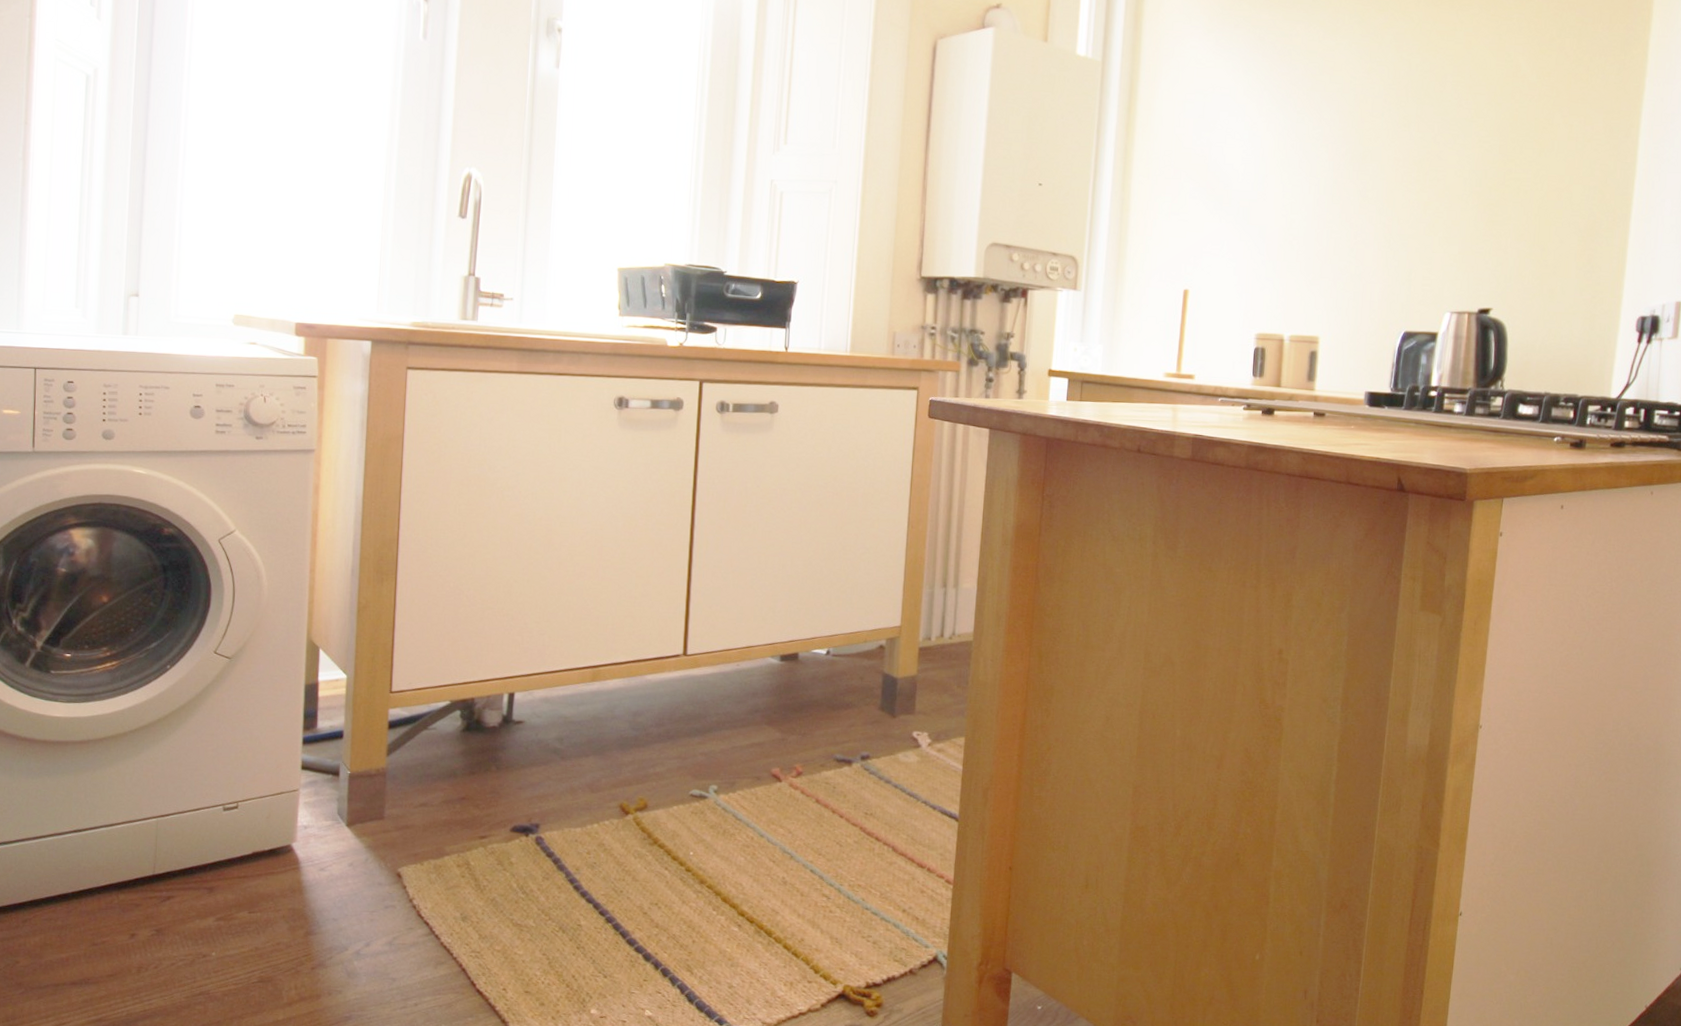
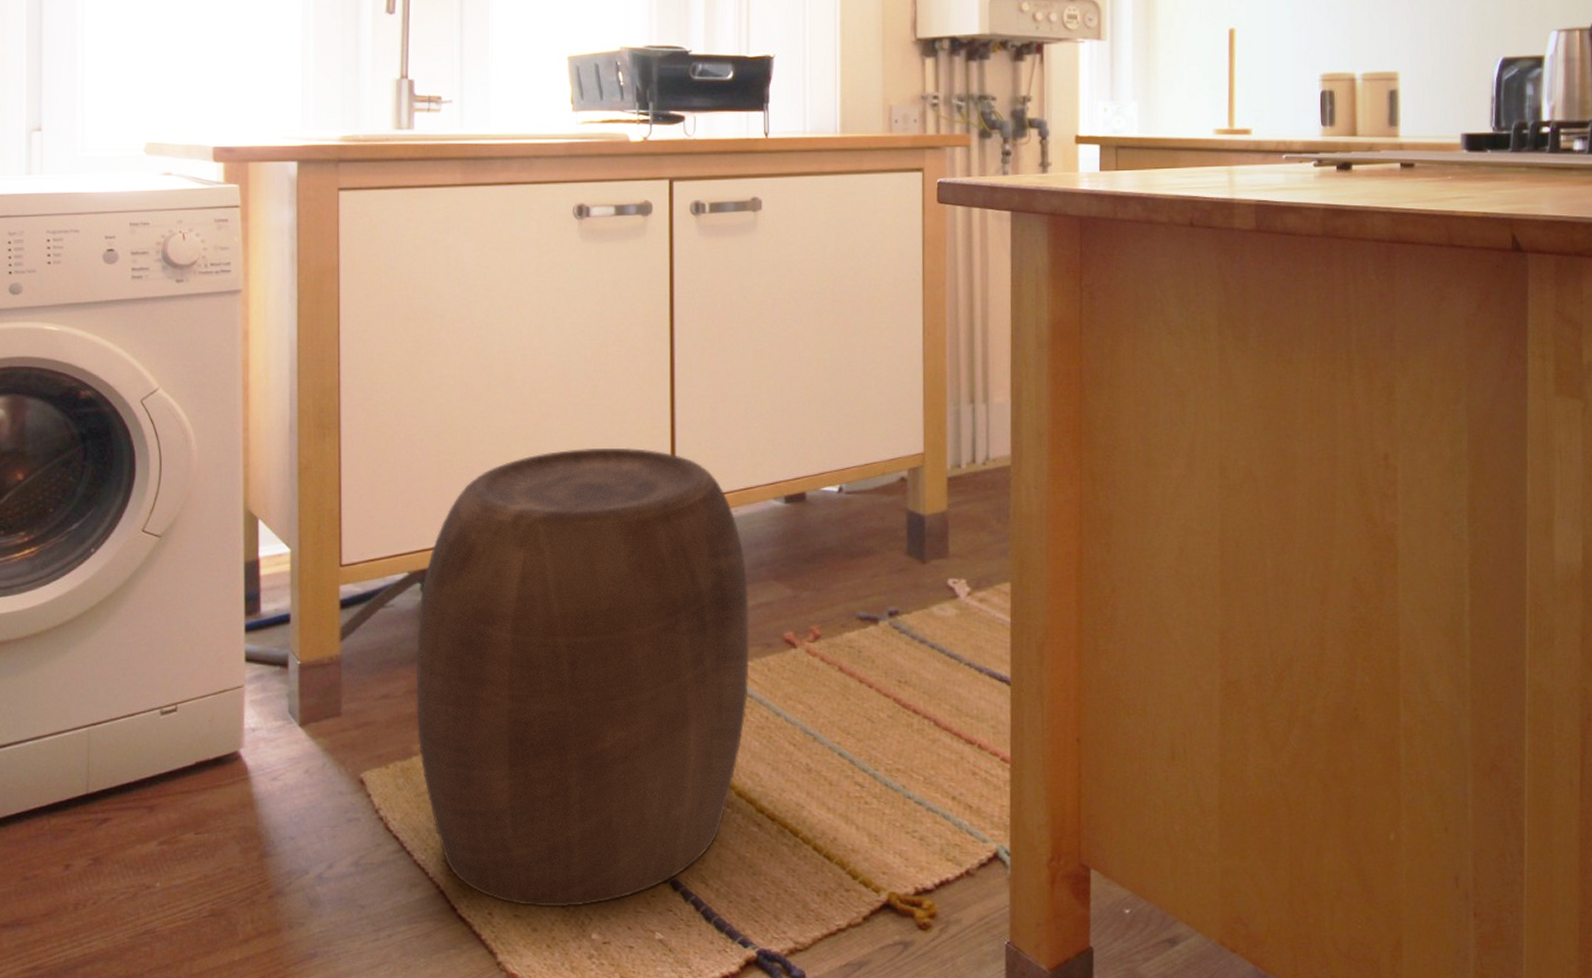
stool: none [450,604,744,986] -> present [415,447,750,907]

